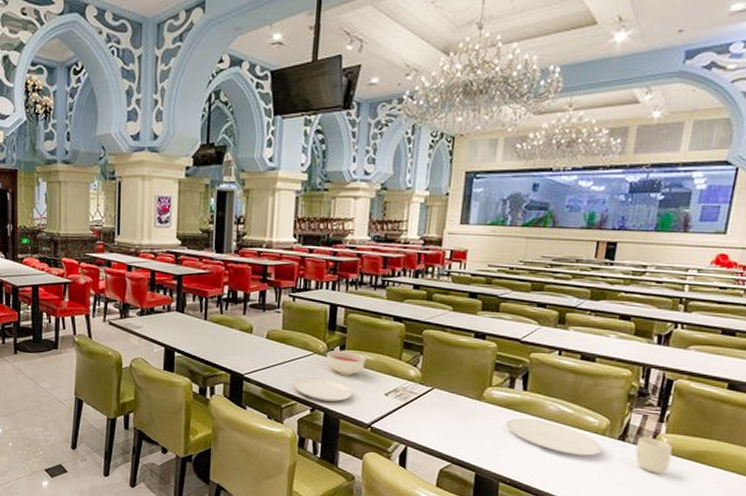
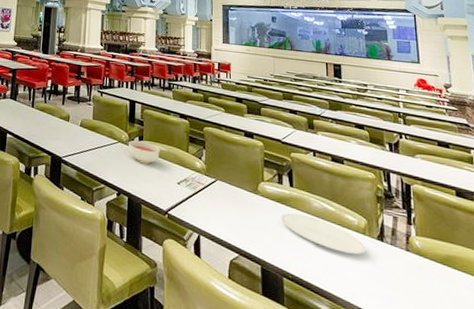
plate: present [292,377,353,402] -> none [101,163,151,188]
cup: present [635,437,673,474] -> none [394,238,427,277]

